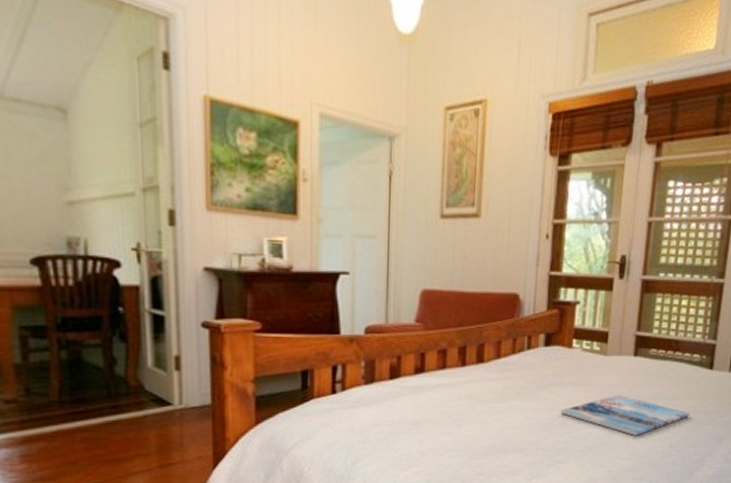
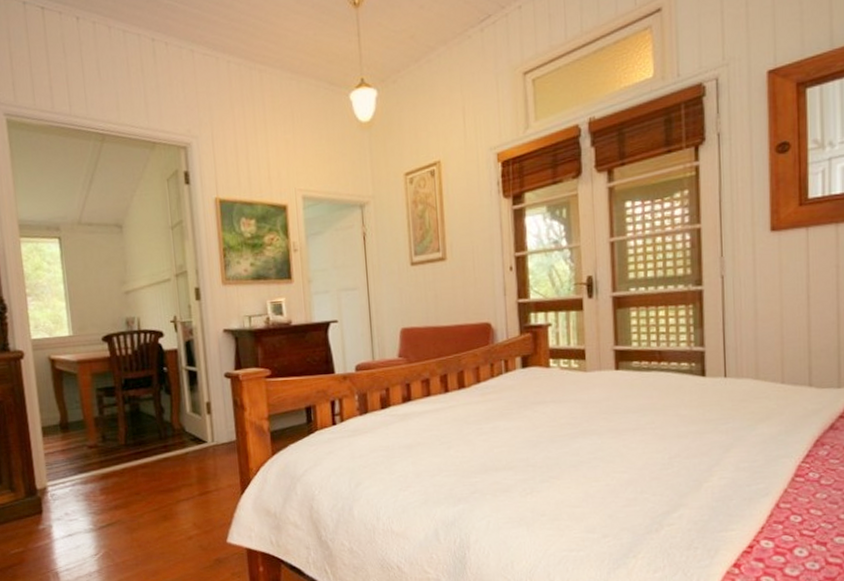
magazine: present [561,394,691,436] -> none [547,408,688,448]

